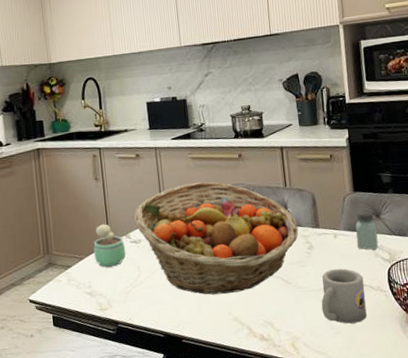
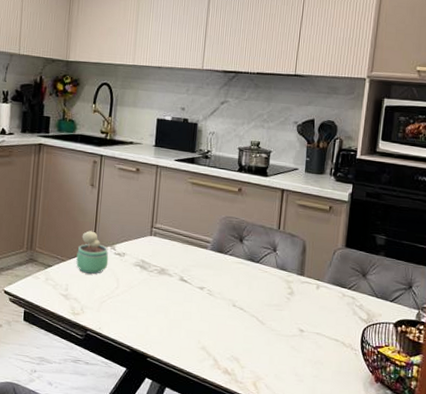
fruit basket: present [134,182,299,295] -> none [122,207,283,323]
mug: present [321,268,367,324] -> none [290,318,337,375]
saltshaker: present [355,210,379,250] -> none [337,267,361,308]

